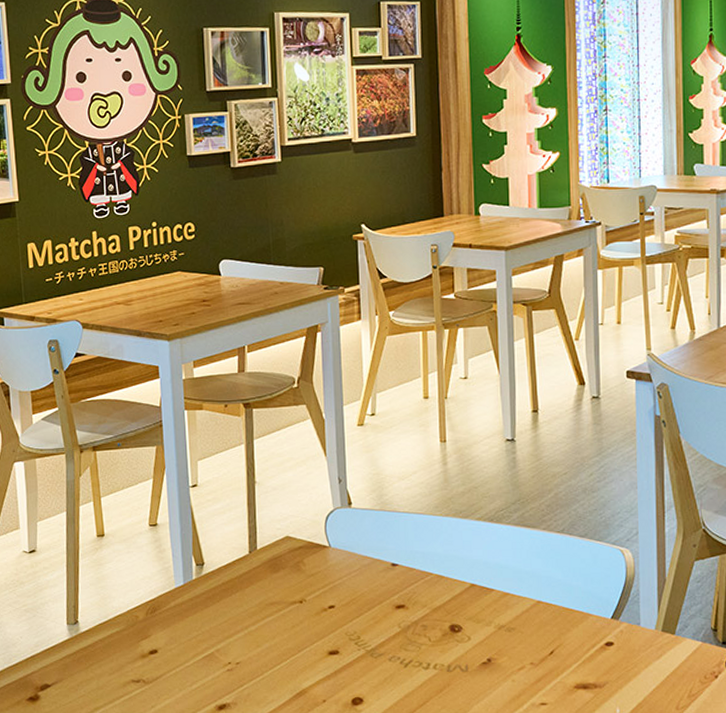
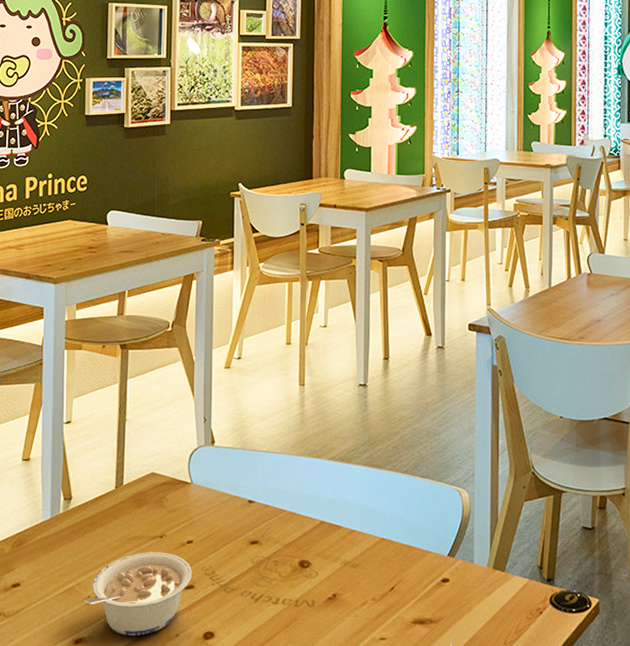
legume: none [224,617,336,701] -> present [83,552,192,636]

